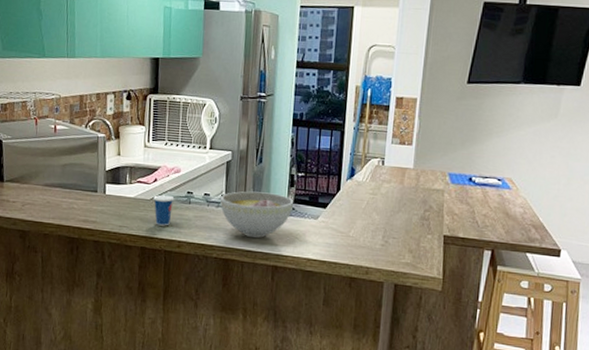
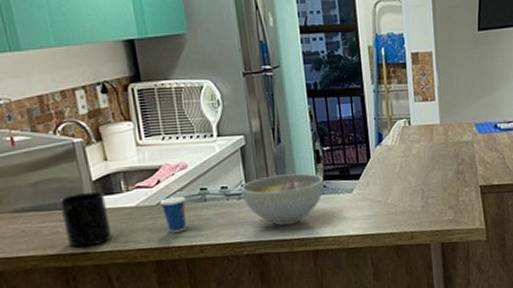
mug: none [78,179,113,225] -> present [59,191,112,248]

